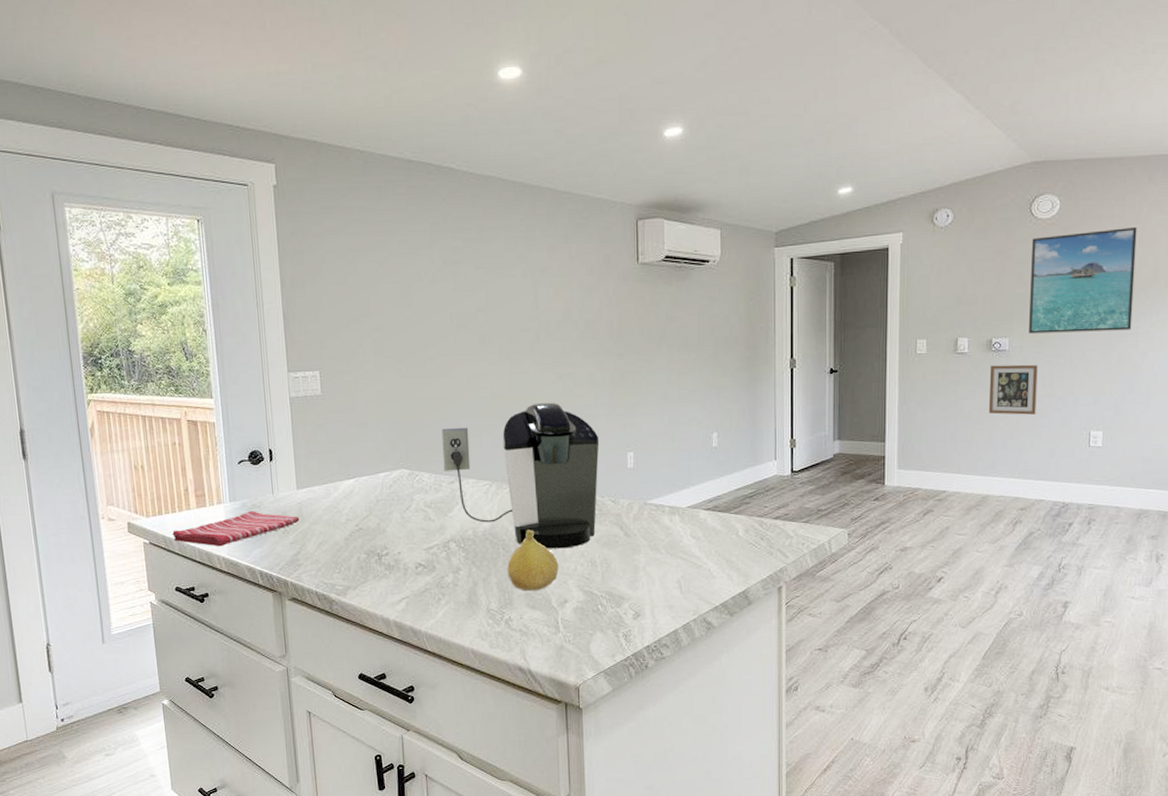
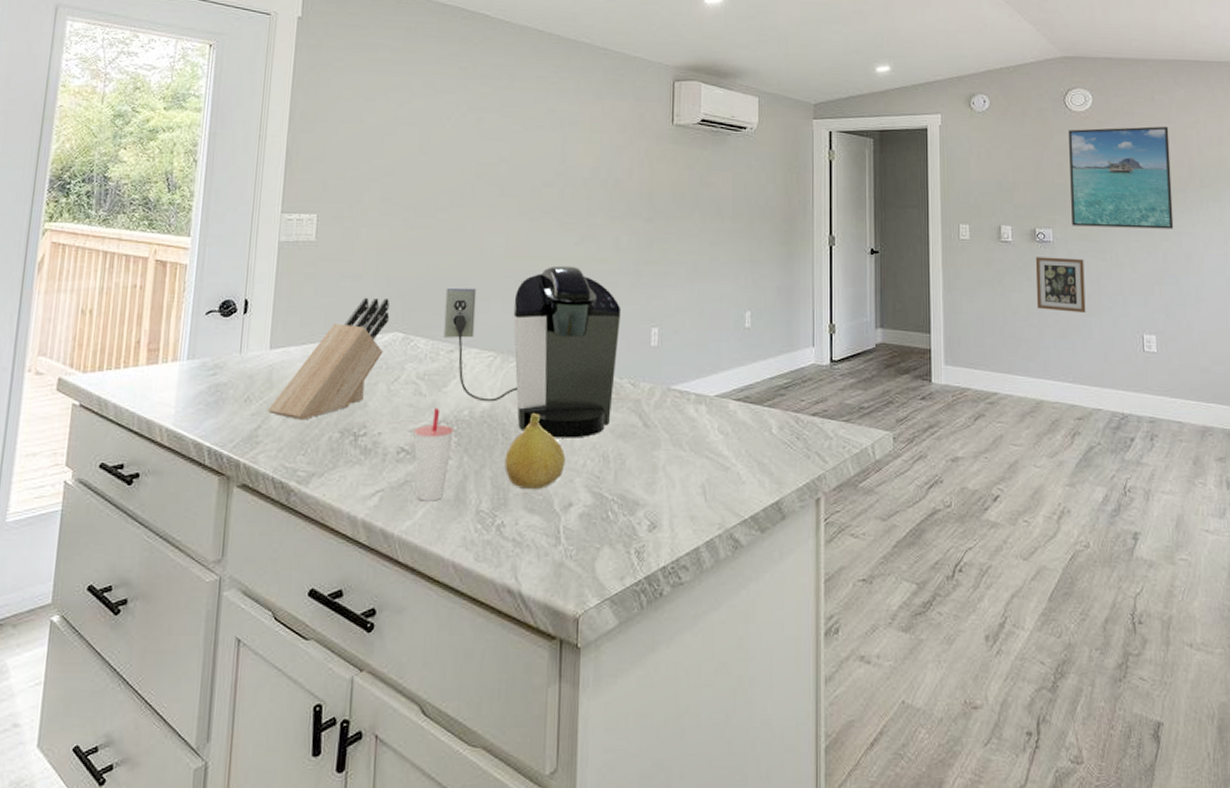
dish towel: present [172,511,300,547] -> none [110,372,267,415]
knife block: none [304,441,395,546] -> present [268,297,390,420]
cup: none [428,529,462,604] -> present [414,407,454,501]

